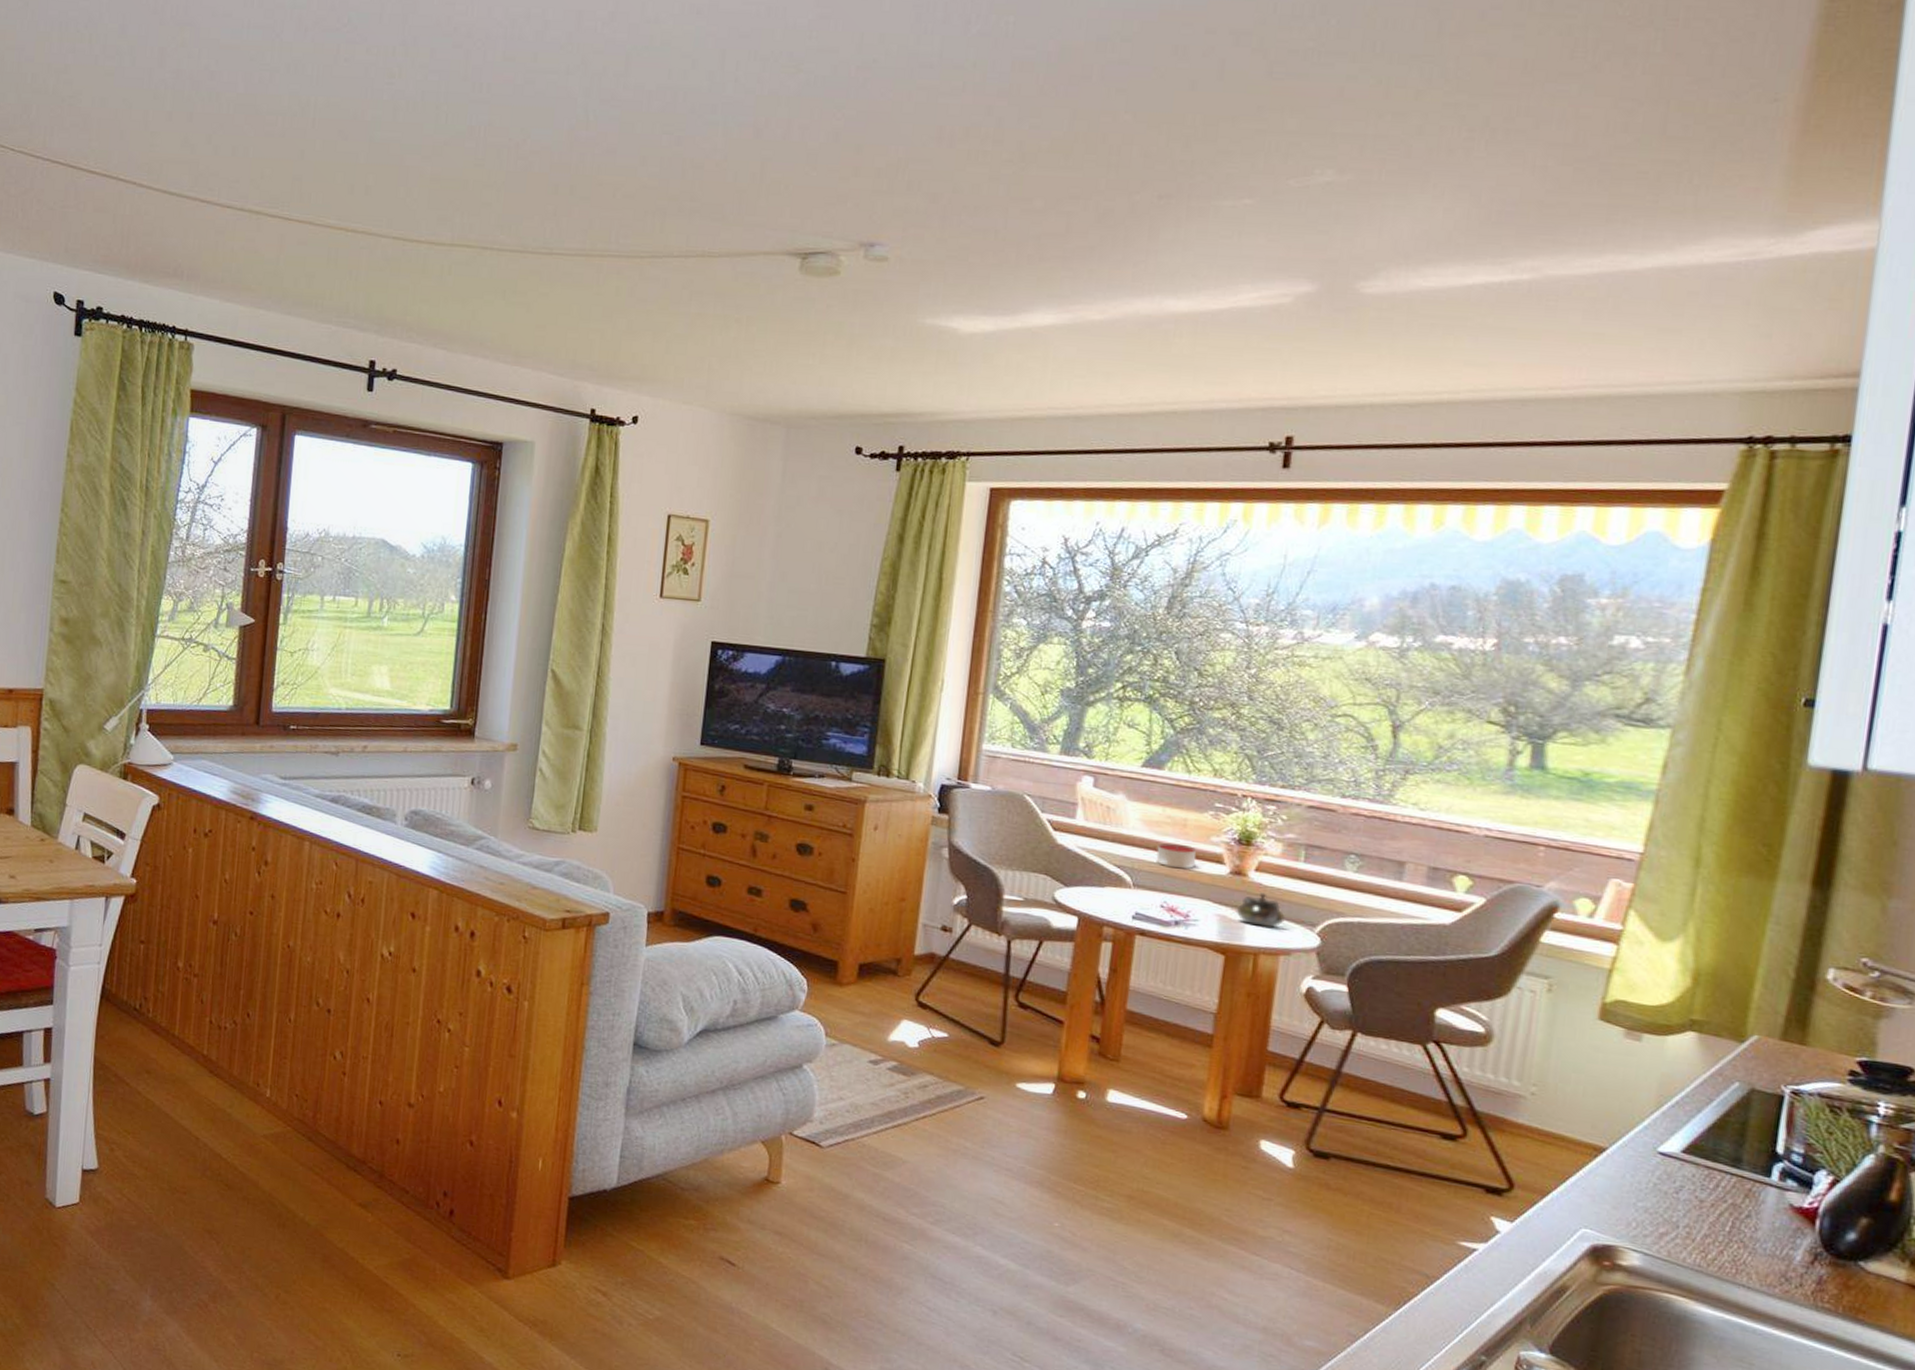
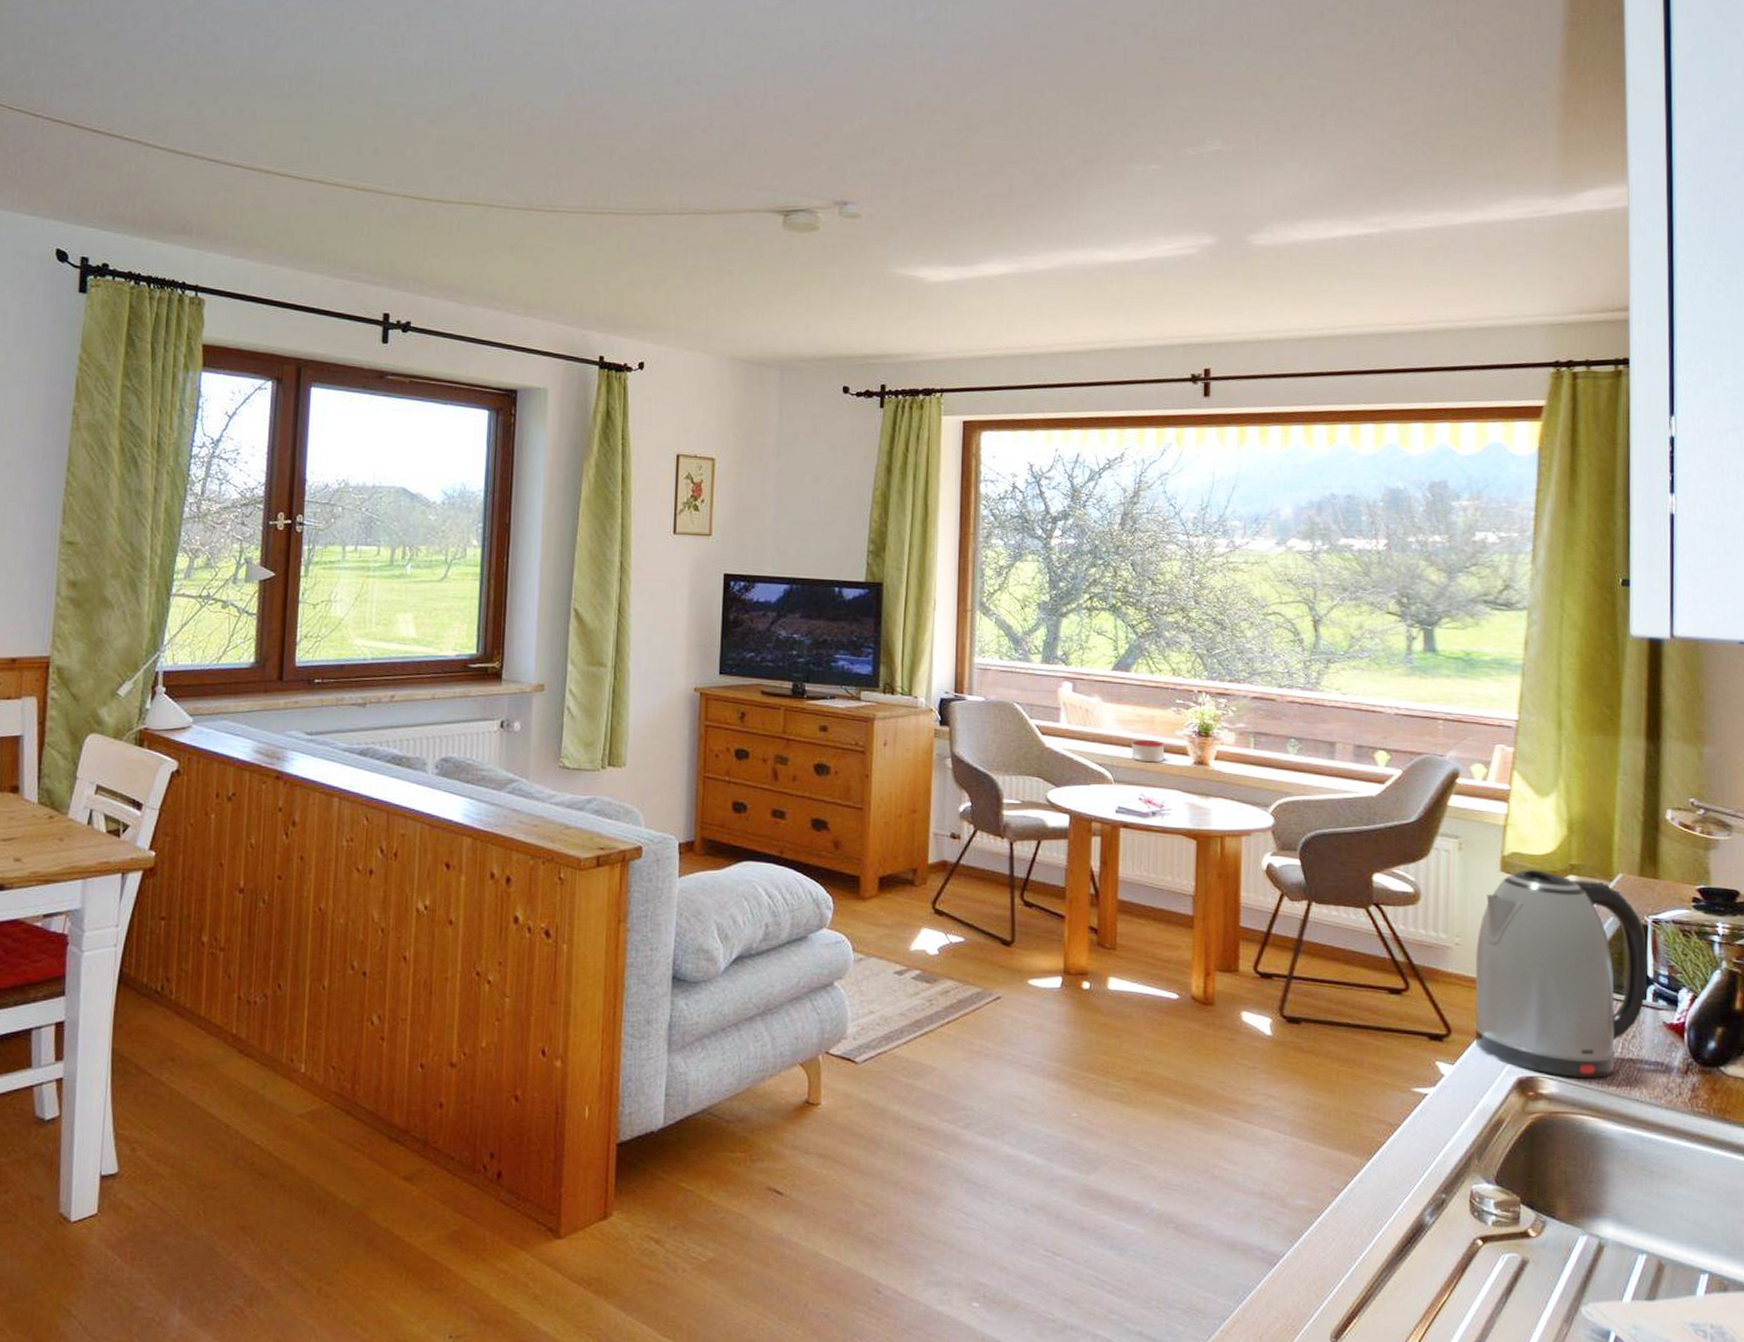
teapot: present [1236,892,1285,928] -> none [1202,779,1243,812]
kettle: none [1543,1021,1780,1257] -> present [1474,870,1647,1078]

